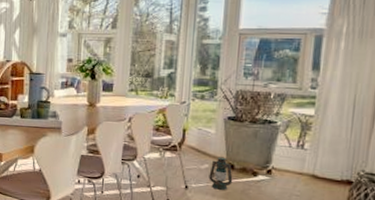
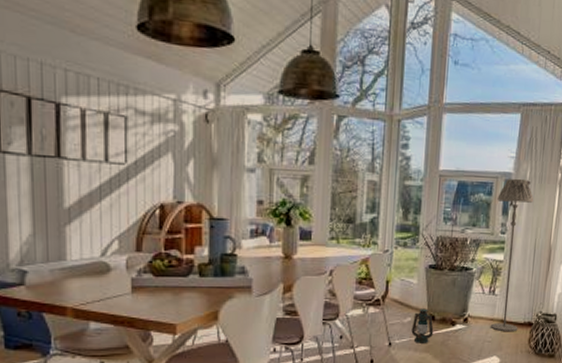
floor lamp: none [298,34,353,189] -> present [490,178,534,332]

